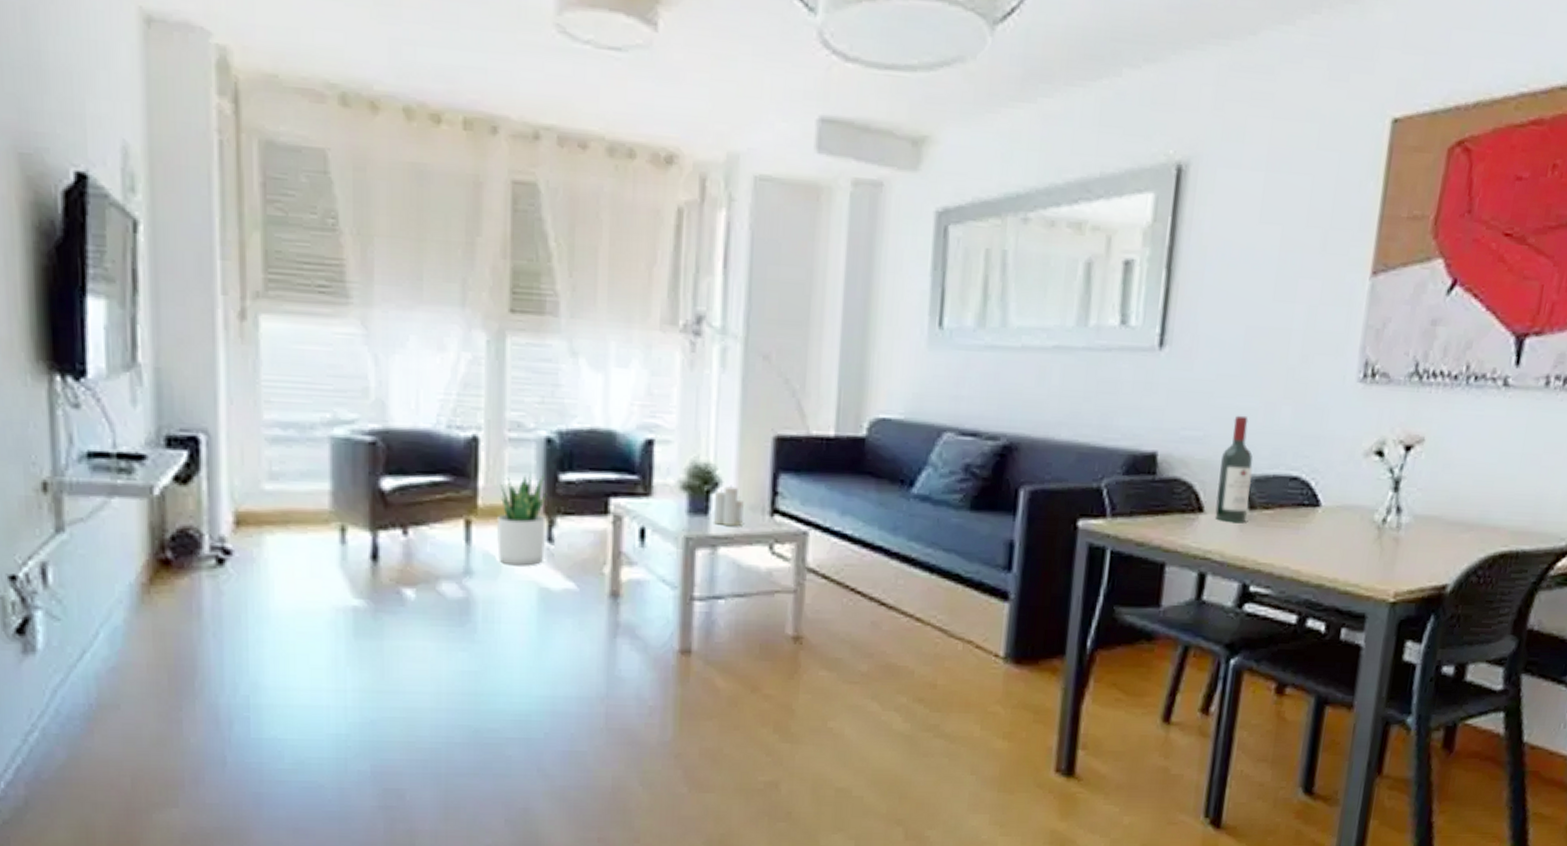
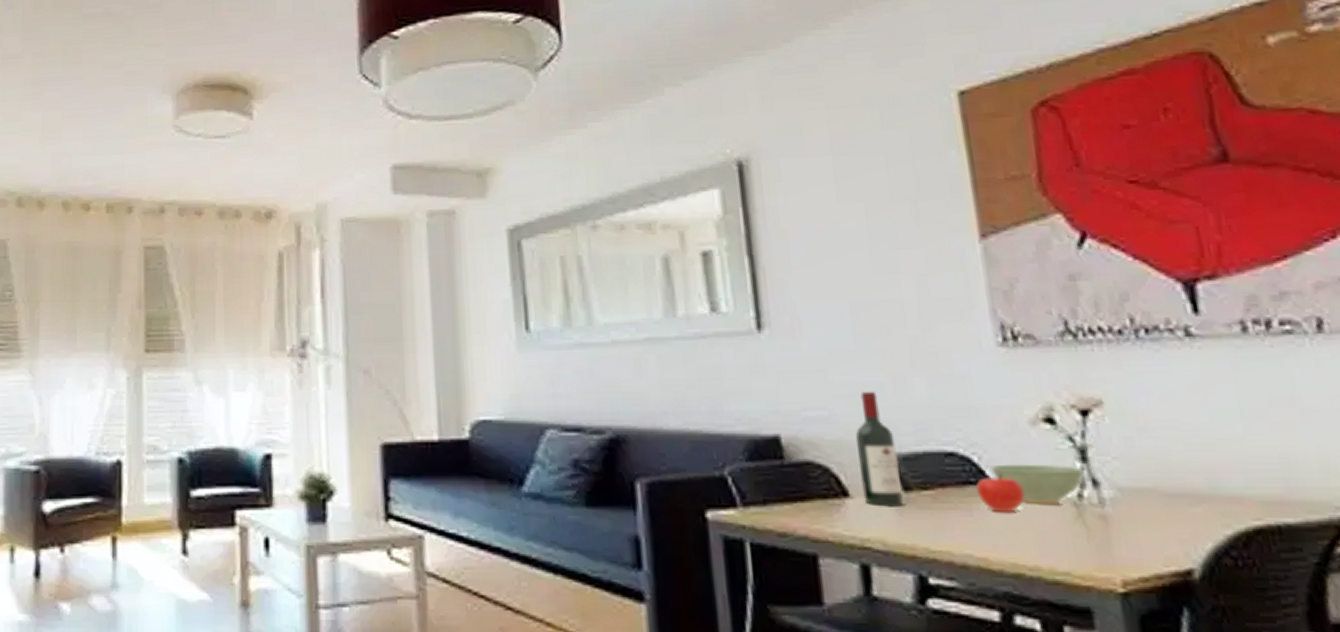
planter: present [497,472,547,566] -> none [139,490,181,579]
candle: present [714,485,744,527] -> none [331,493,361,534]
fruit: none [1306,498,1344,533] -> present [975,474,1026,514]
bowl: none [1322,490,1393,528] -> present [990,464,1084,505]

